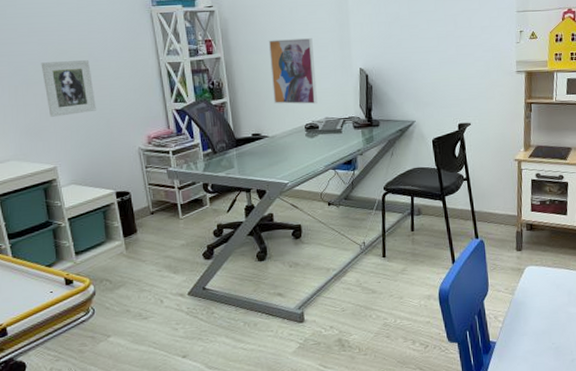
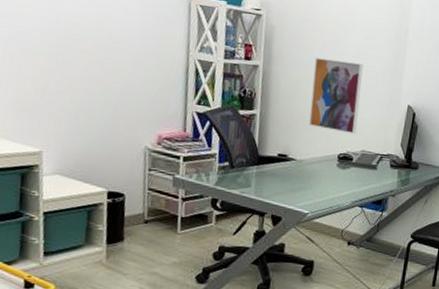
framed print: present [41,60,96,117] -> none [46,32,107,98]

